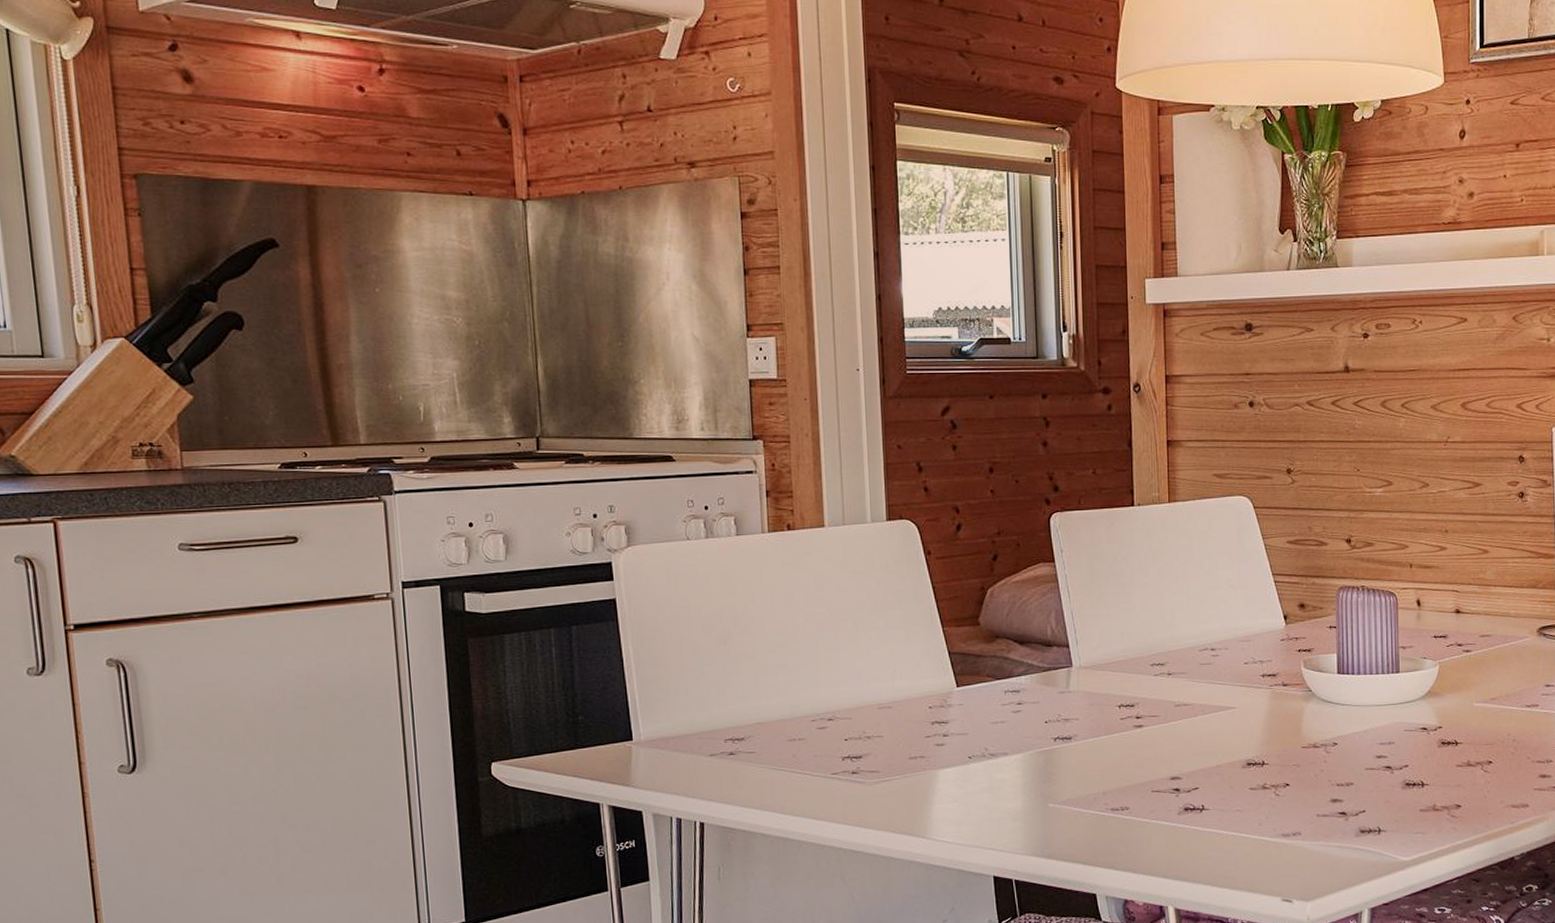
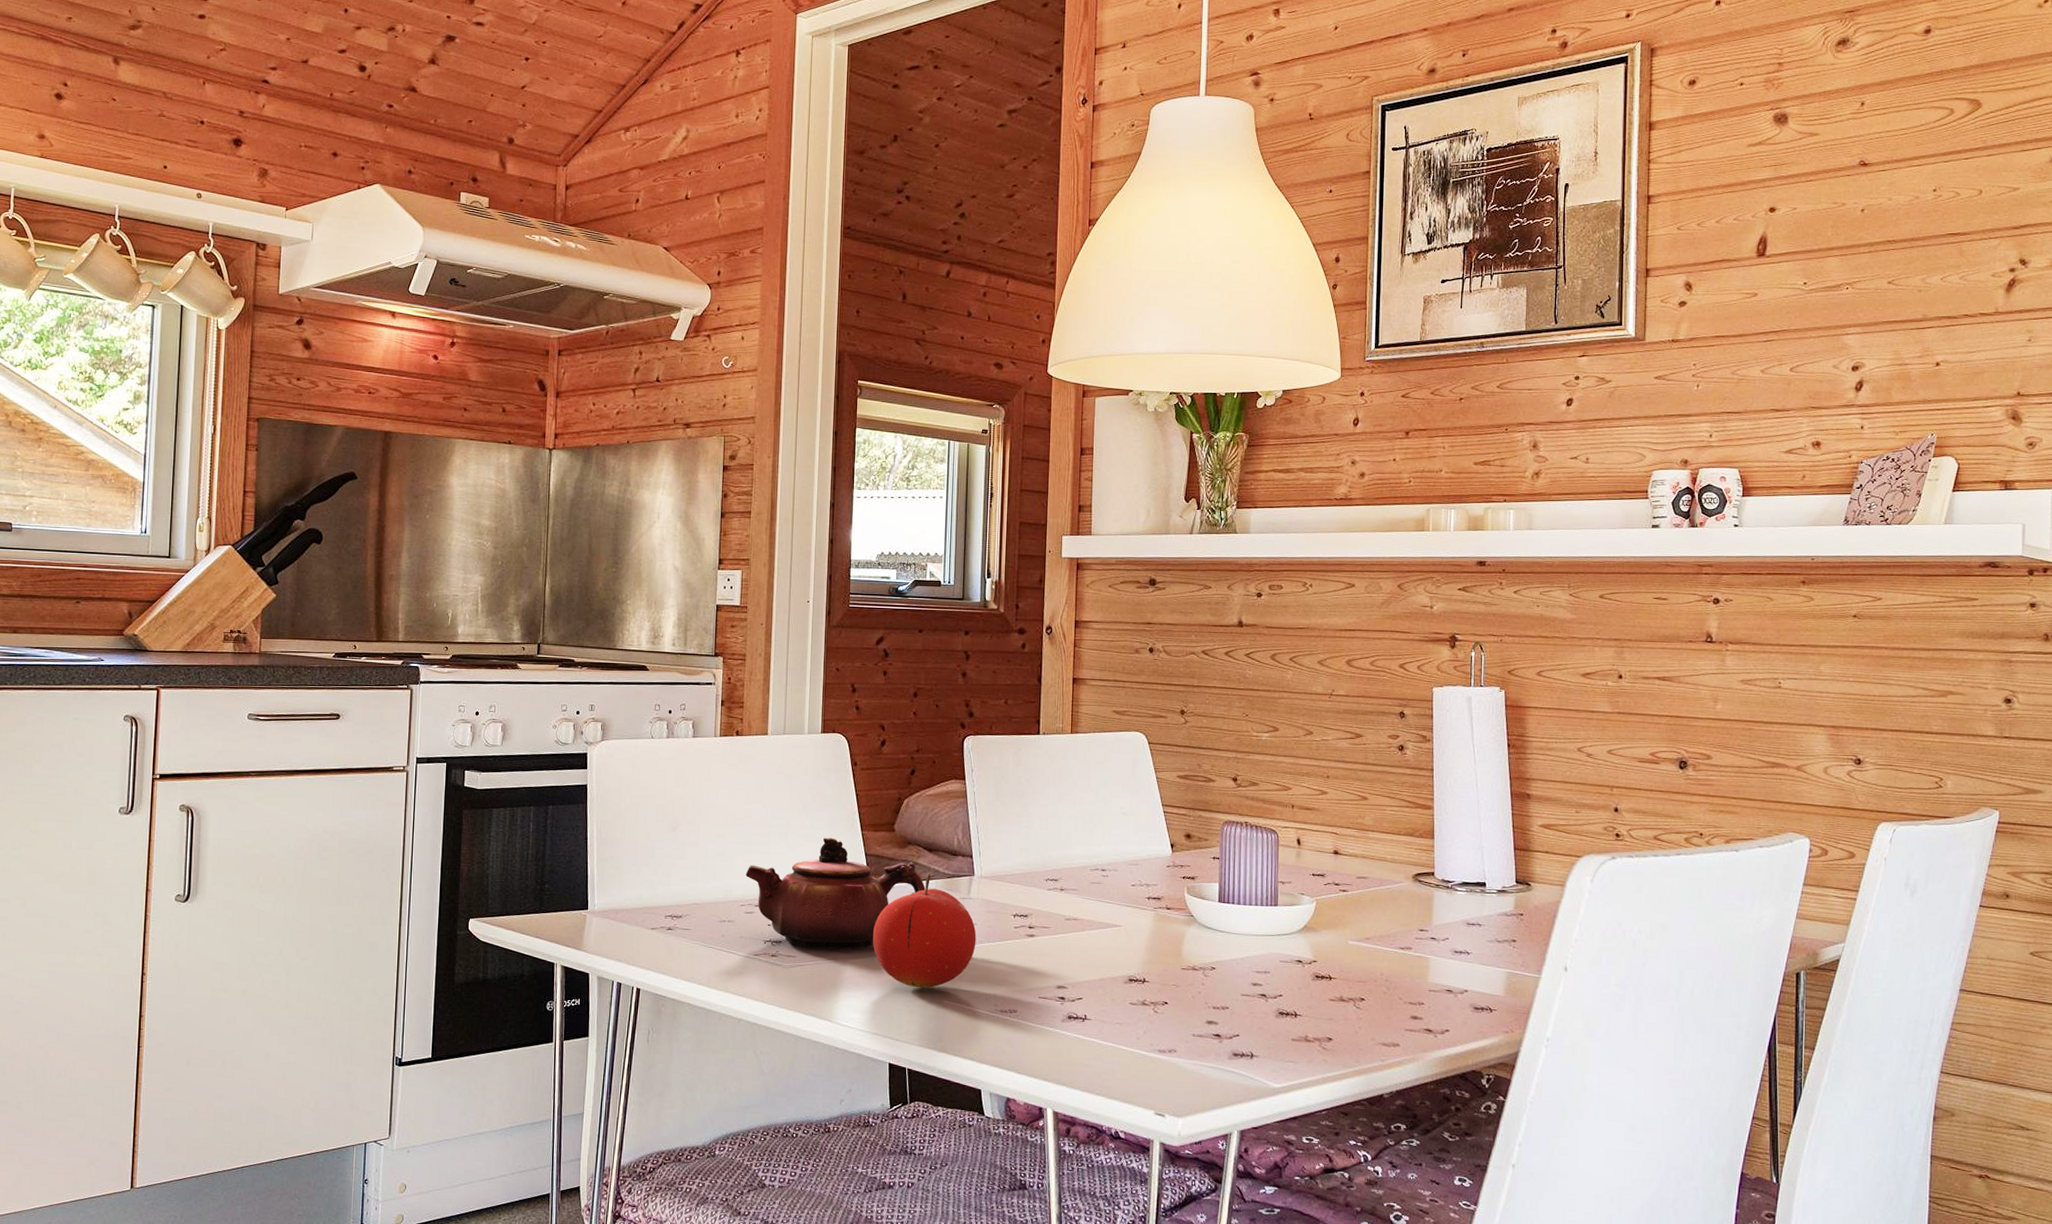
teapot: none [813,638,1019,761] -> present [745,838,926,950]
fruit: none [964,668,1080,794] -> present [872,873,977,988]

